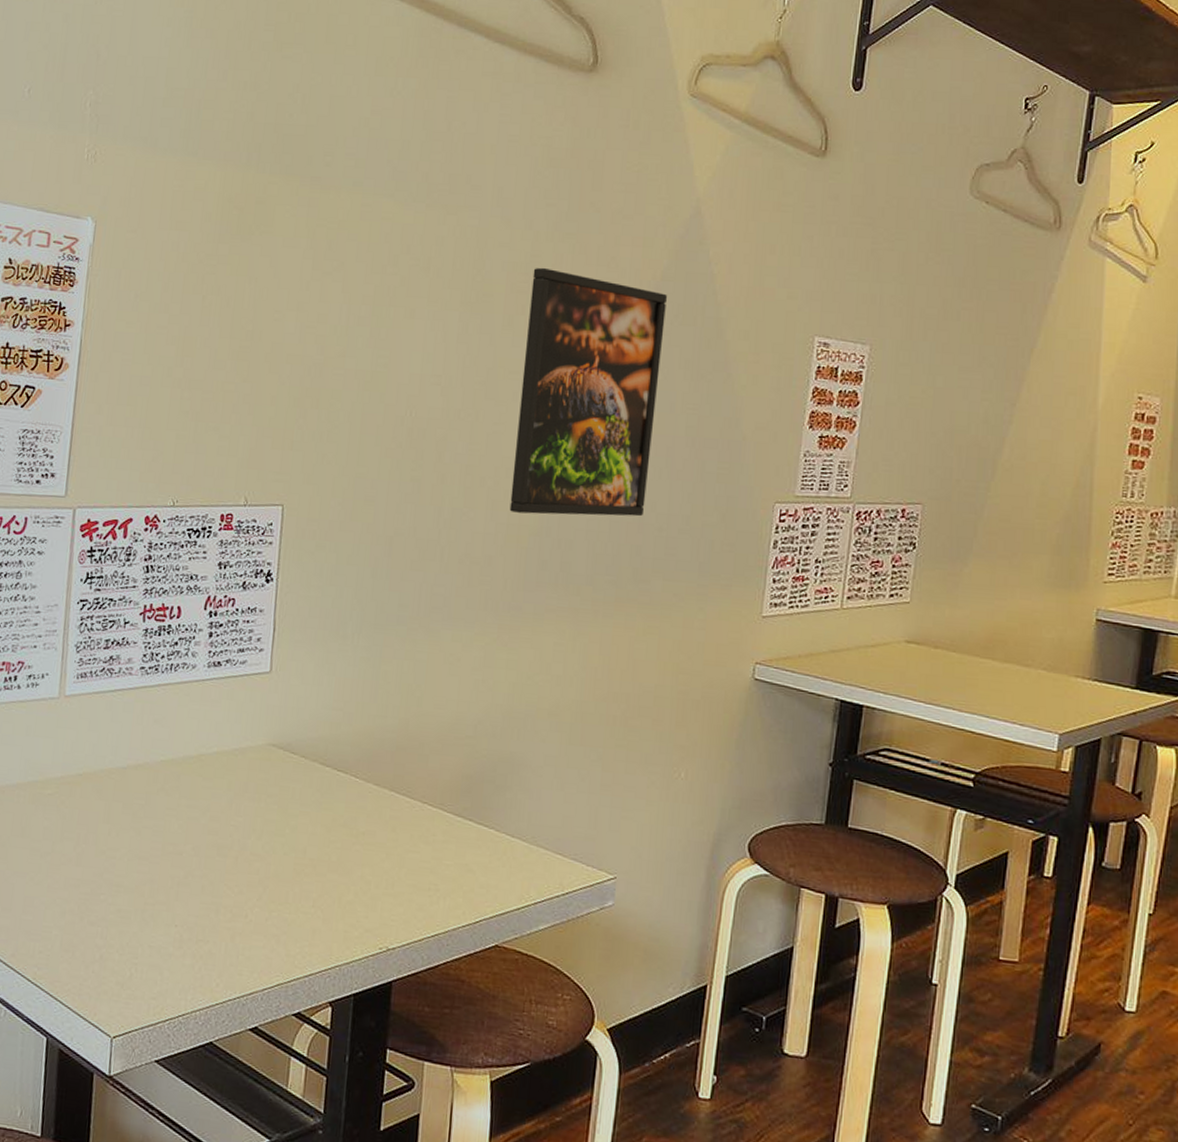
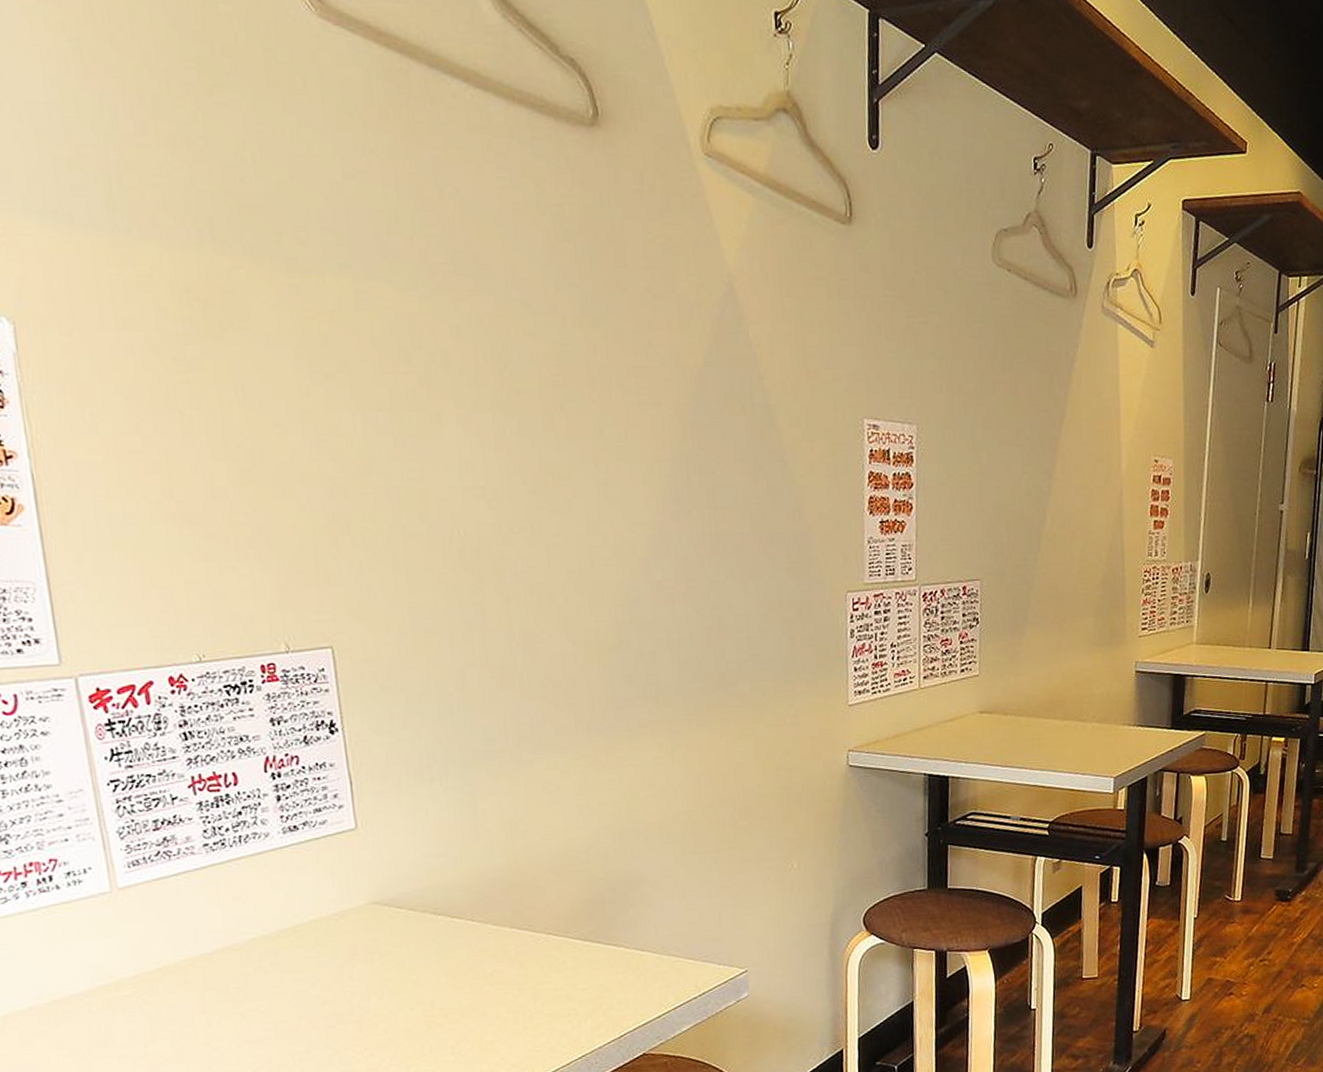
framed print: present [509,267,667,517] -> none [566,357,723,629]

